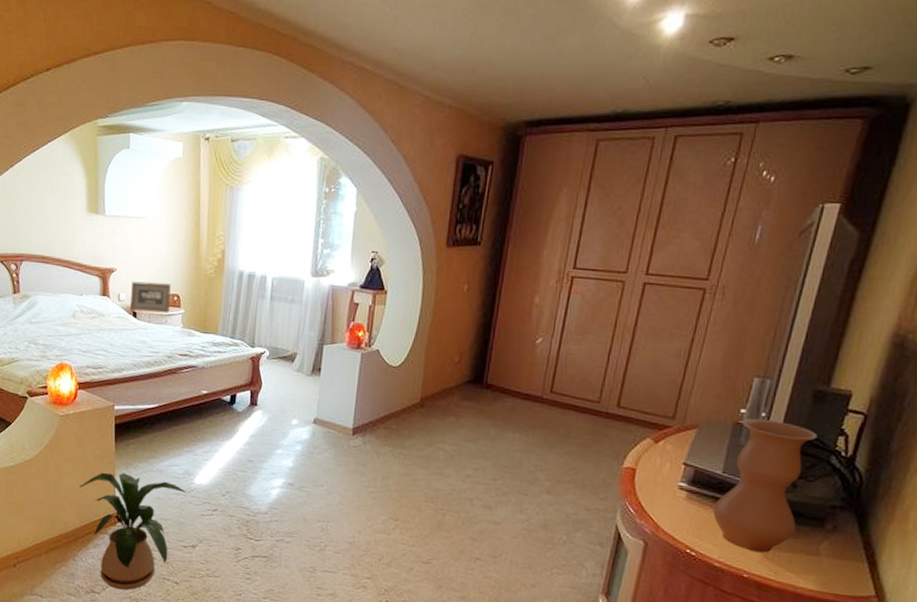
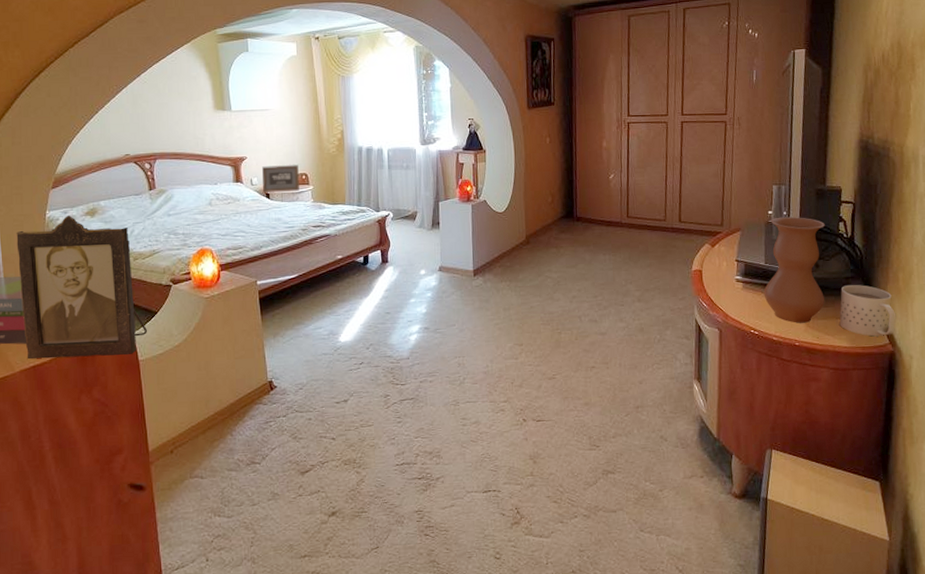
house plant: present [79,472,187,590] -> none [230,342,333,456]
mug: none [809,516,894,587] -> present [839,285,897,337]

